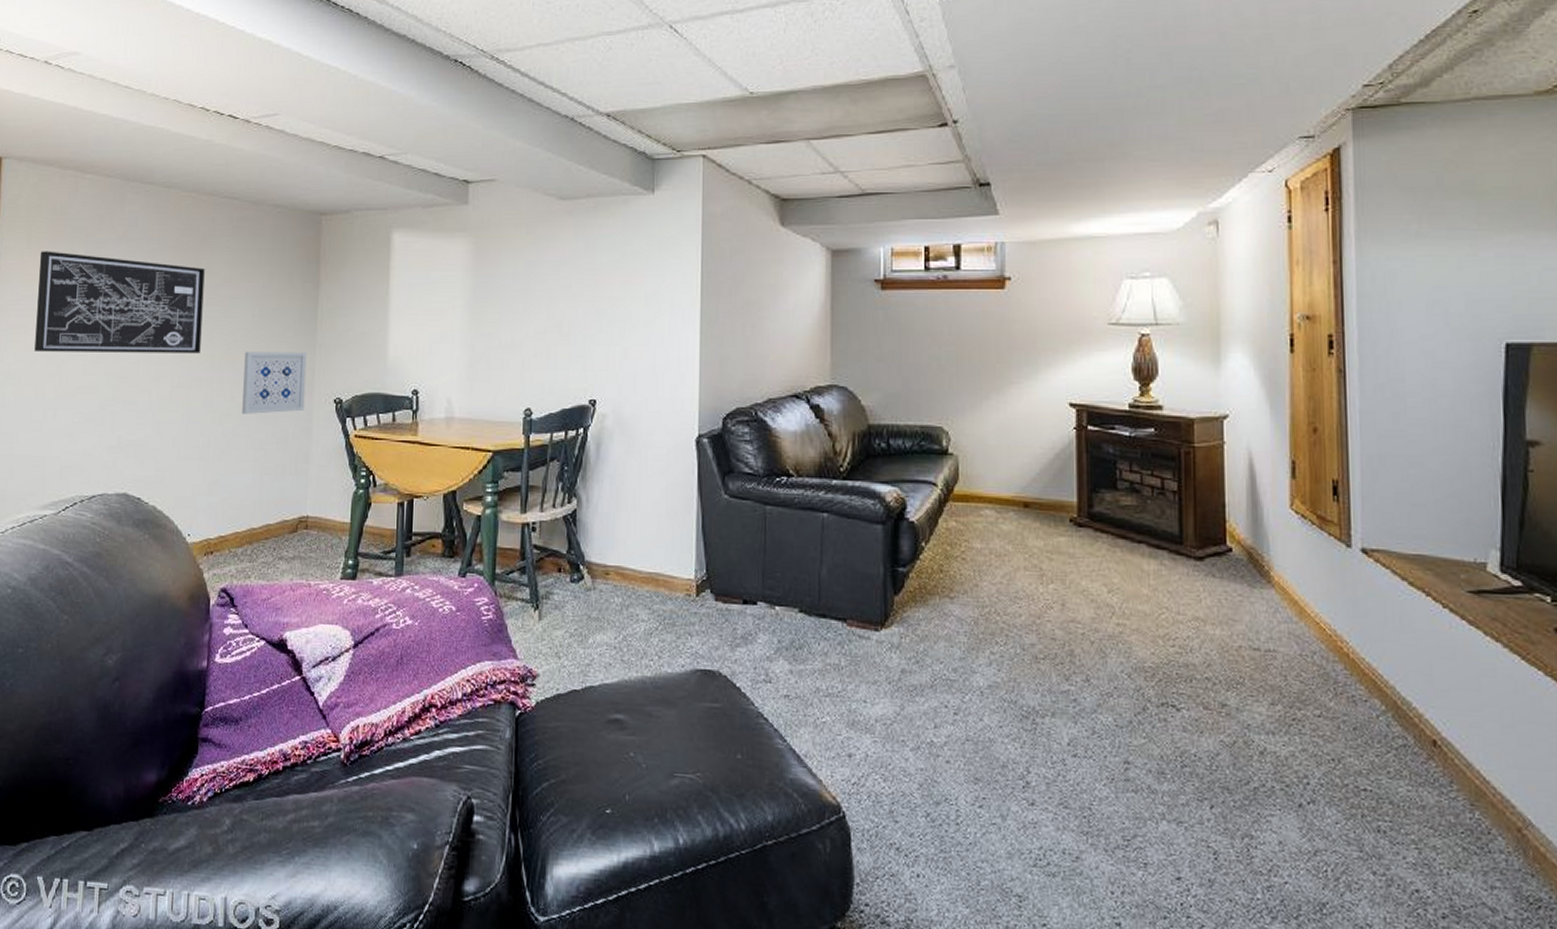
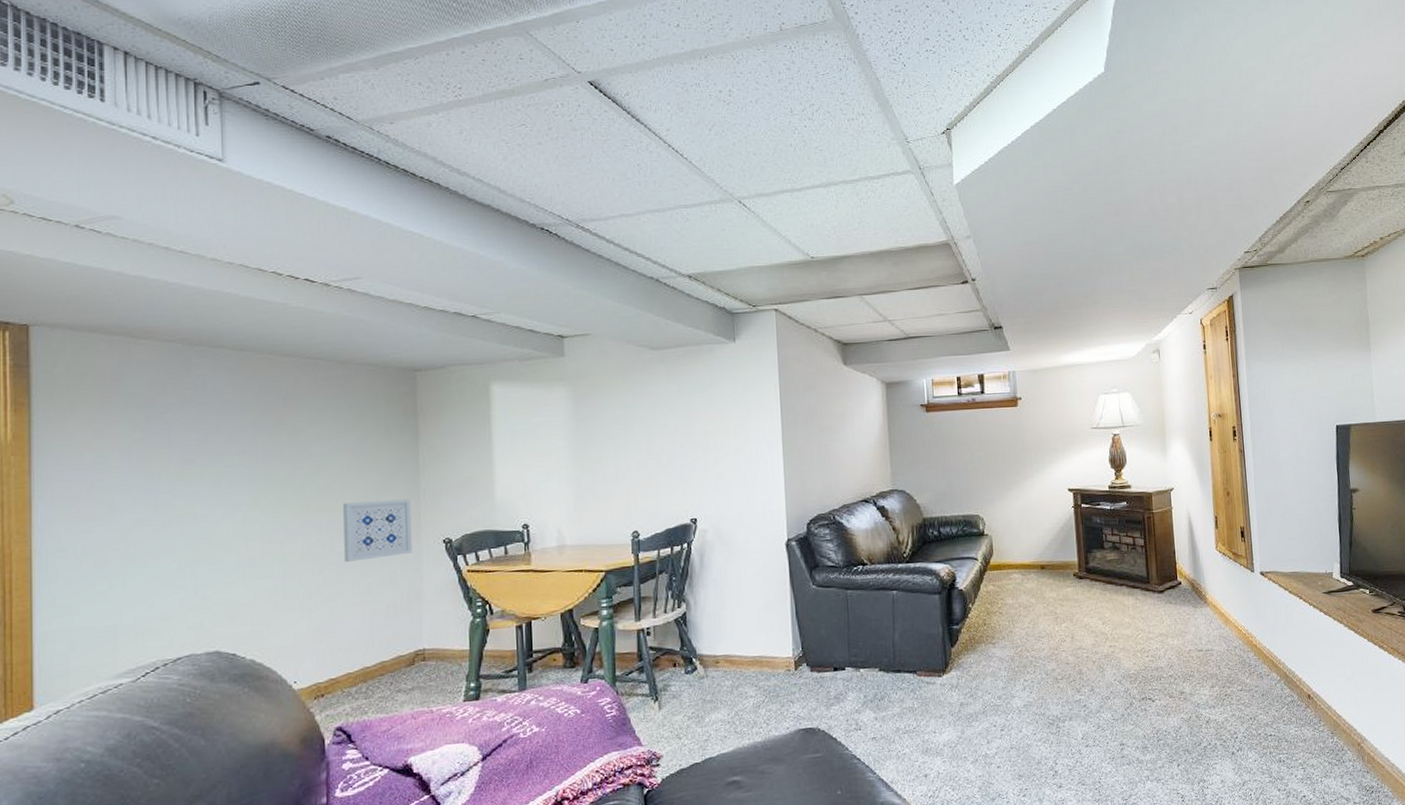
wall art: present [34,251,205,354] -> none [88,418,293,521]

